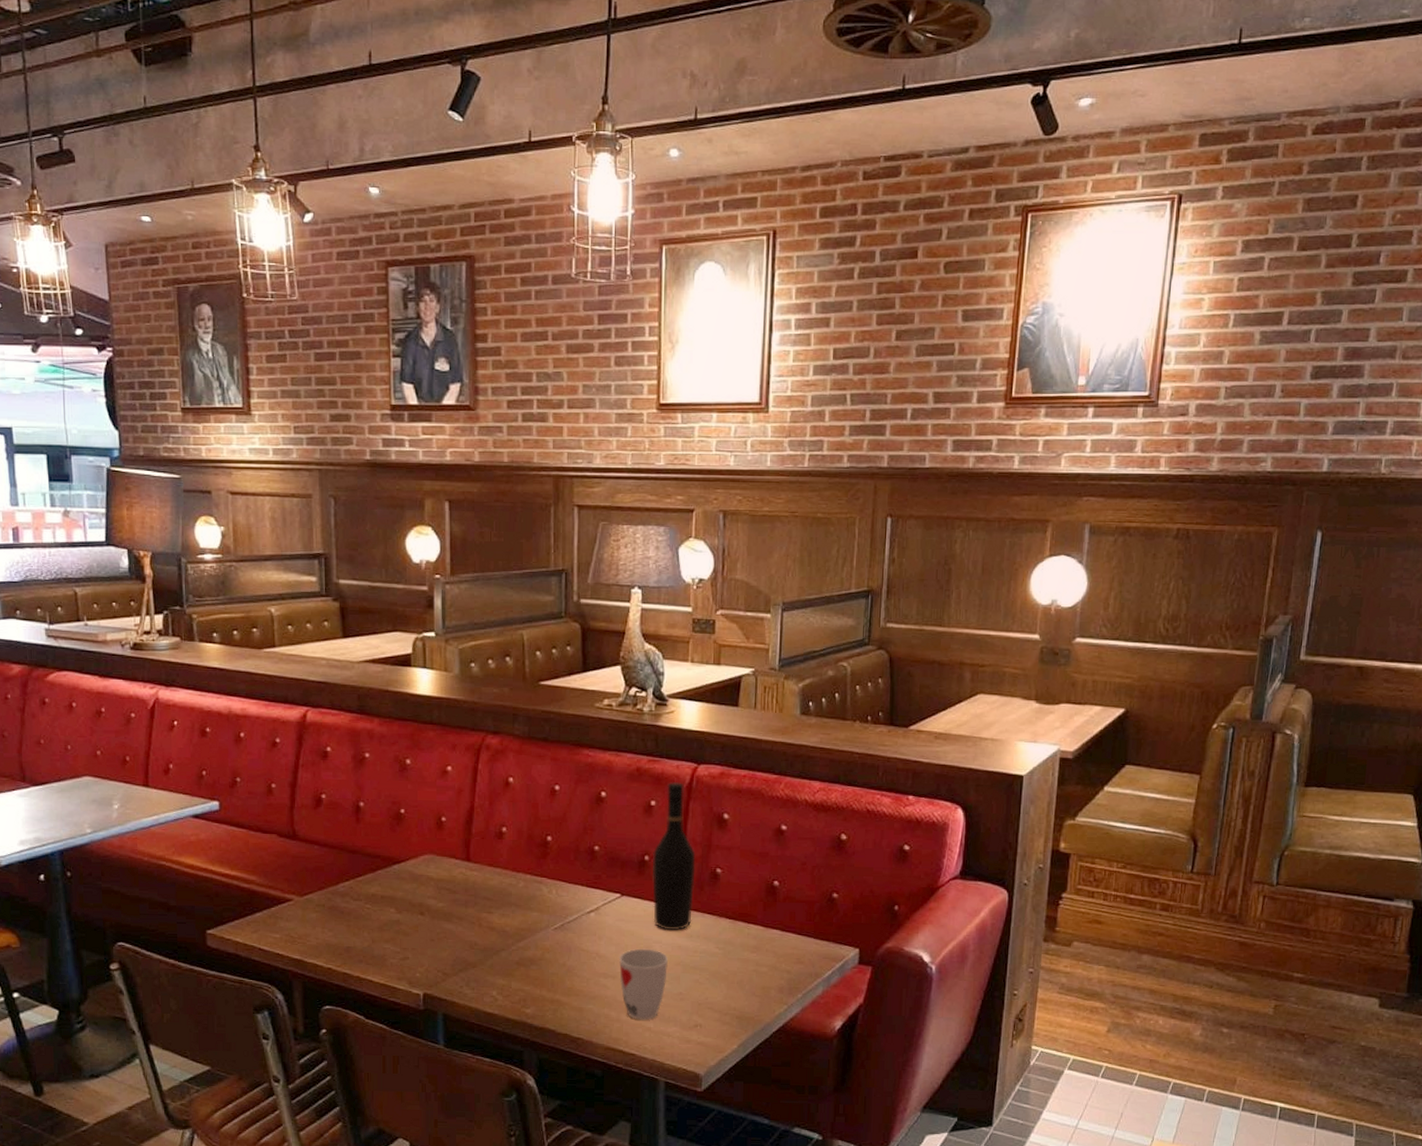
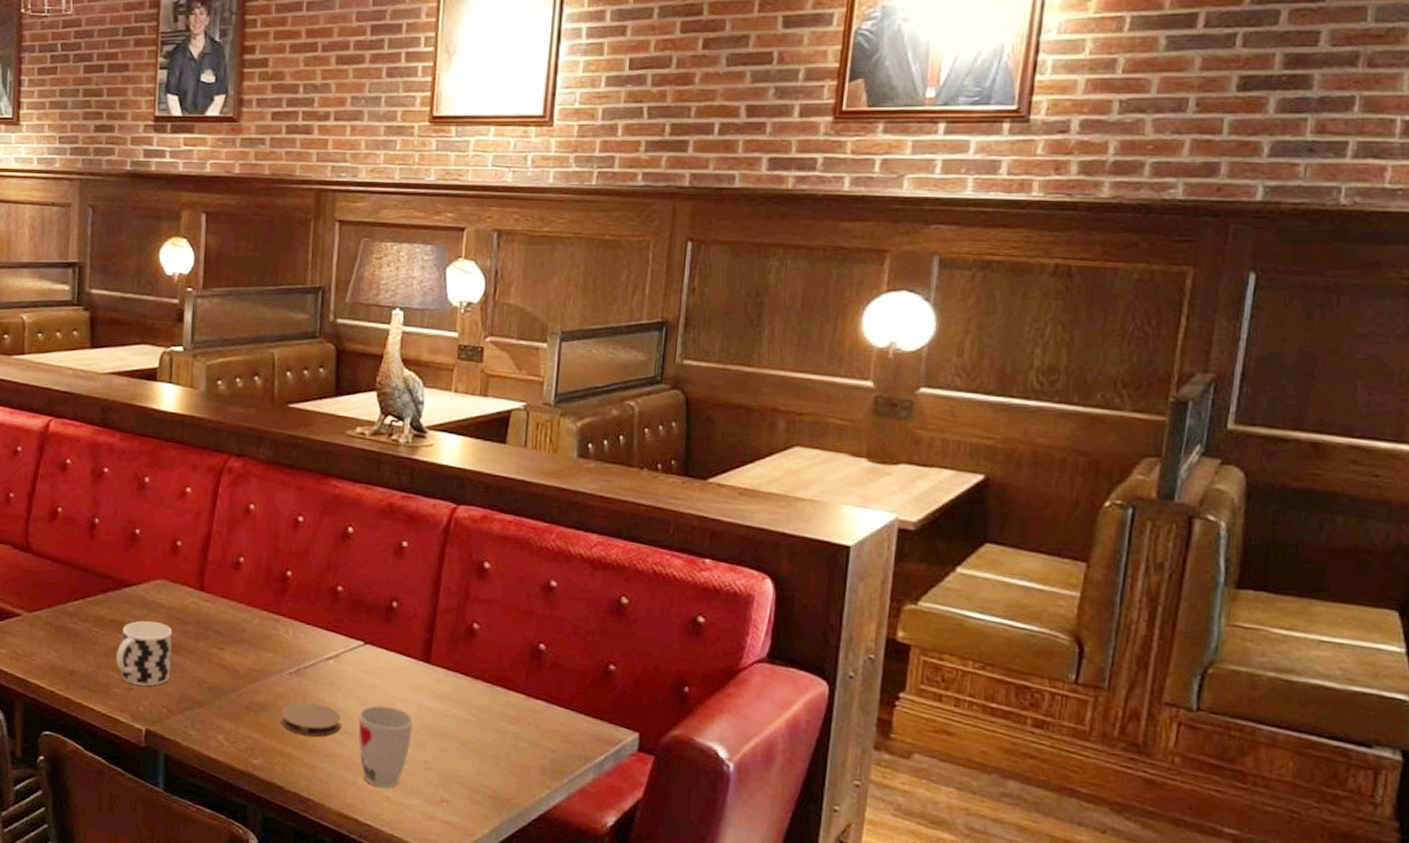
cup: none [390,894,443,954] -> present [116,620,173,687]
coaster: none [549,952,604,982] -> present [281,702,342,737]
wine bottle: present [651,782,696,931] -> none [399,522,451,690]

